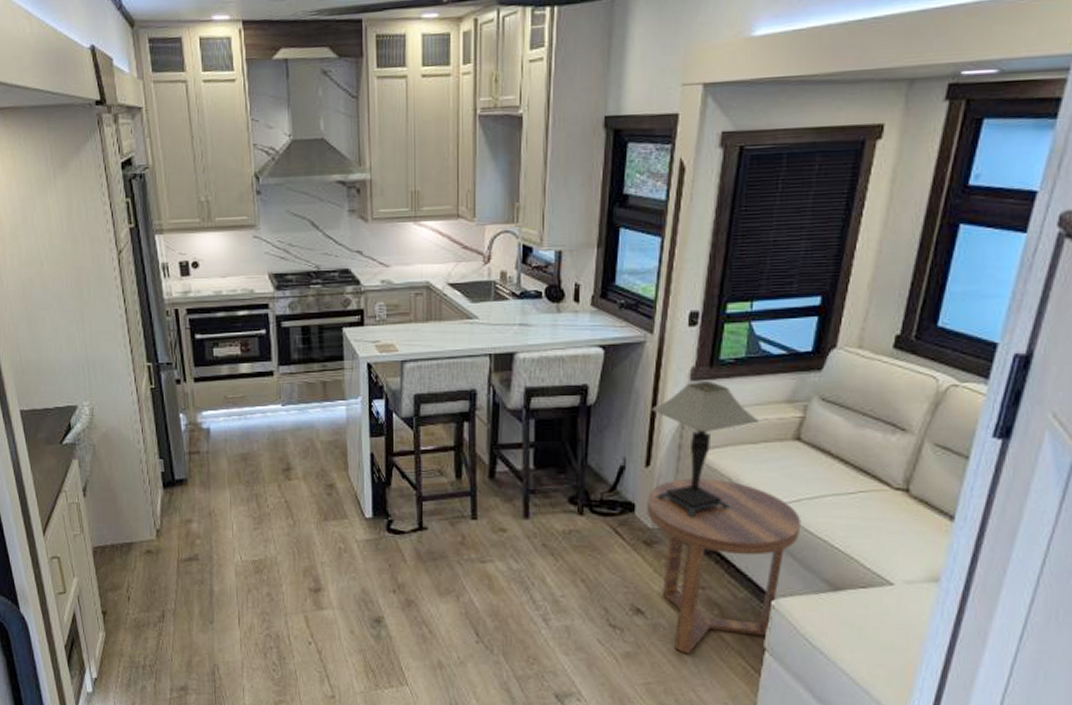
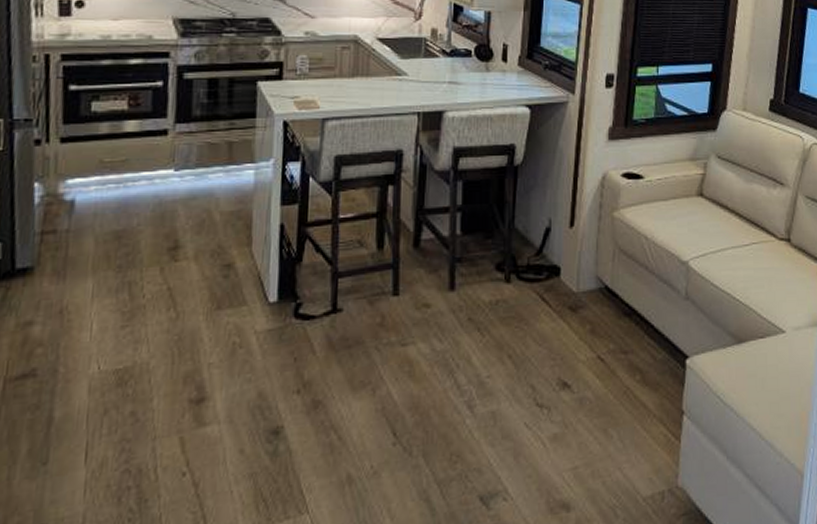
side table: present [647,478,801,654] -> none [572,237,708,428]
table lamp: present [652,380,758,518] -> none [575,139,667,279]

